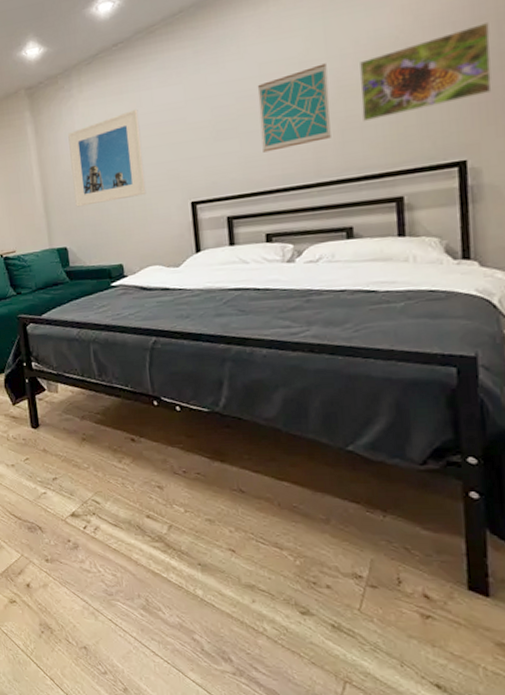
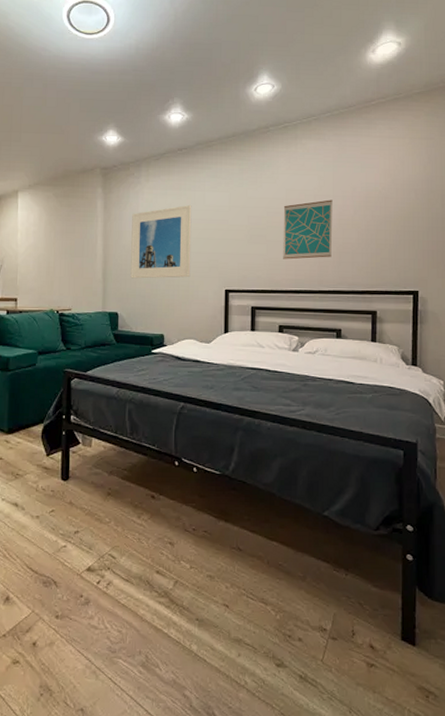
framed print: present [359,23,492,122] -> none [354,195,437,250]

